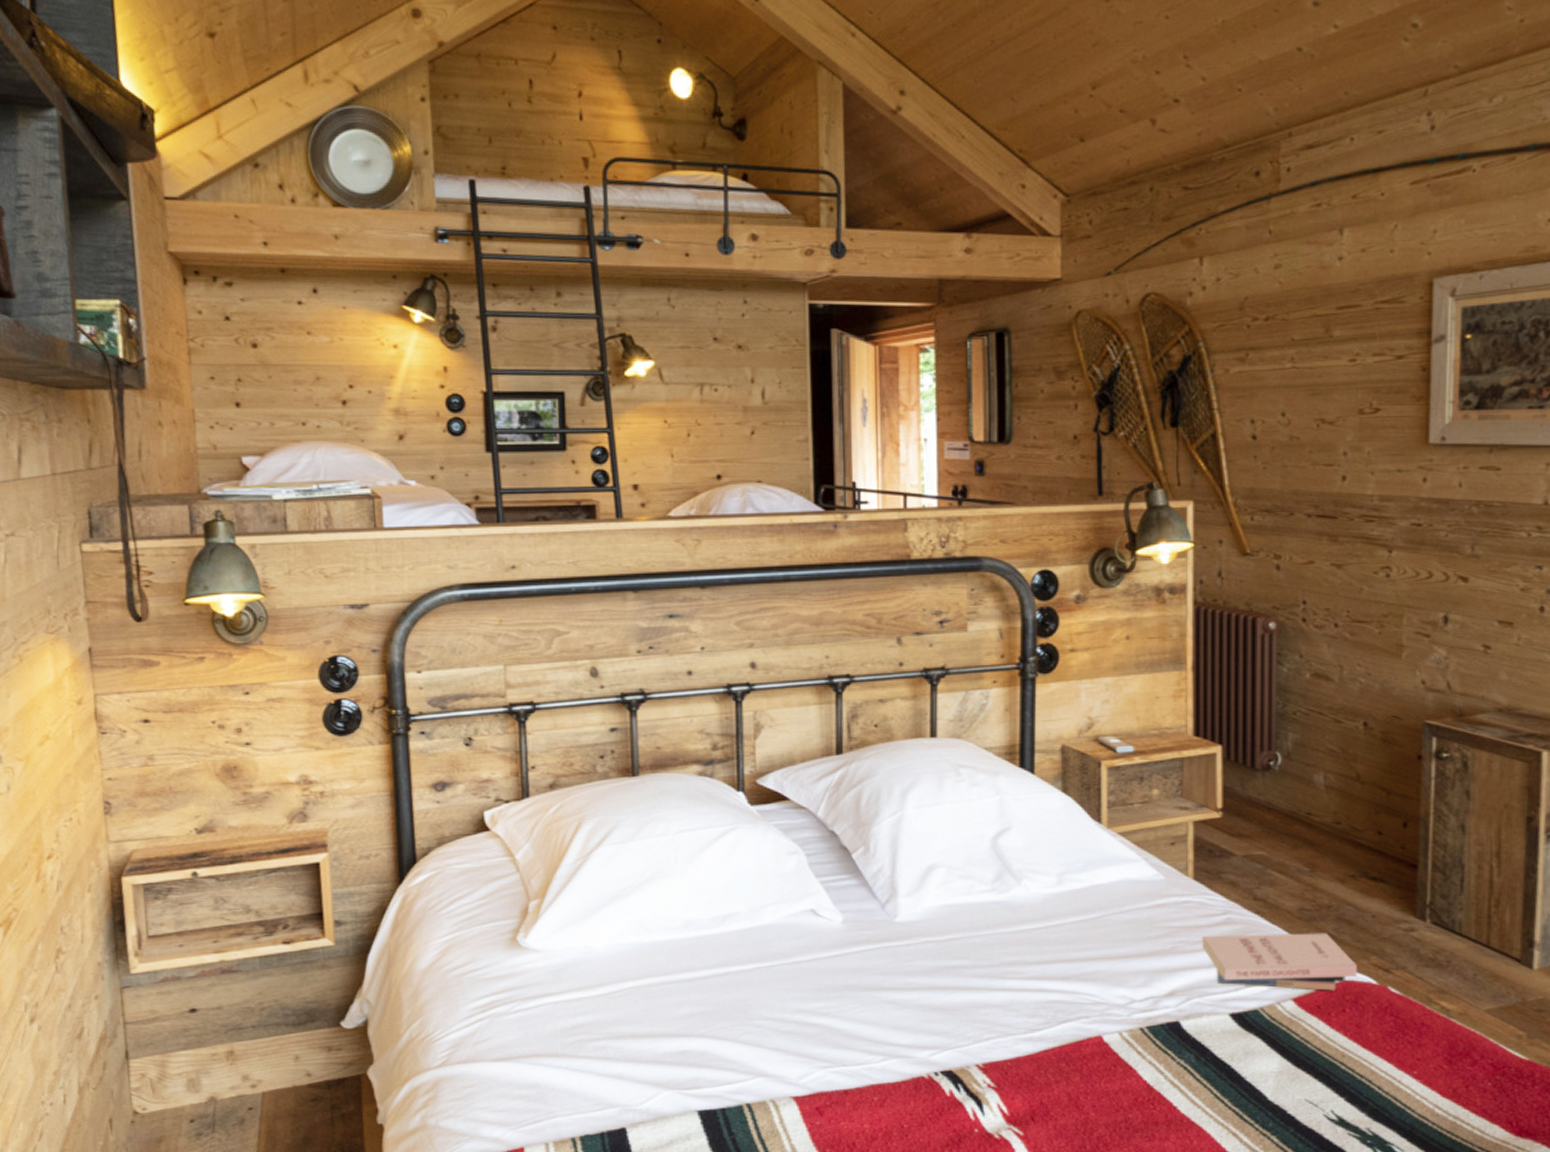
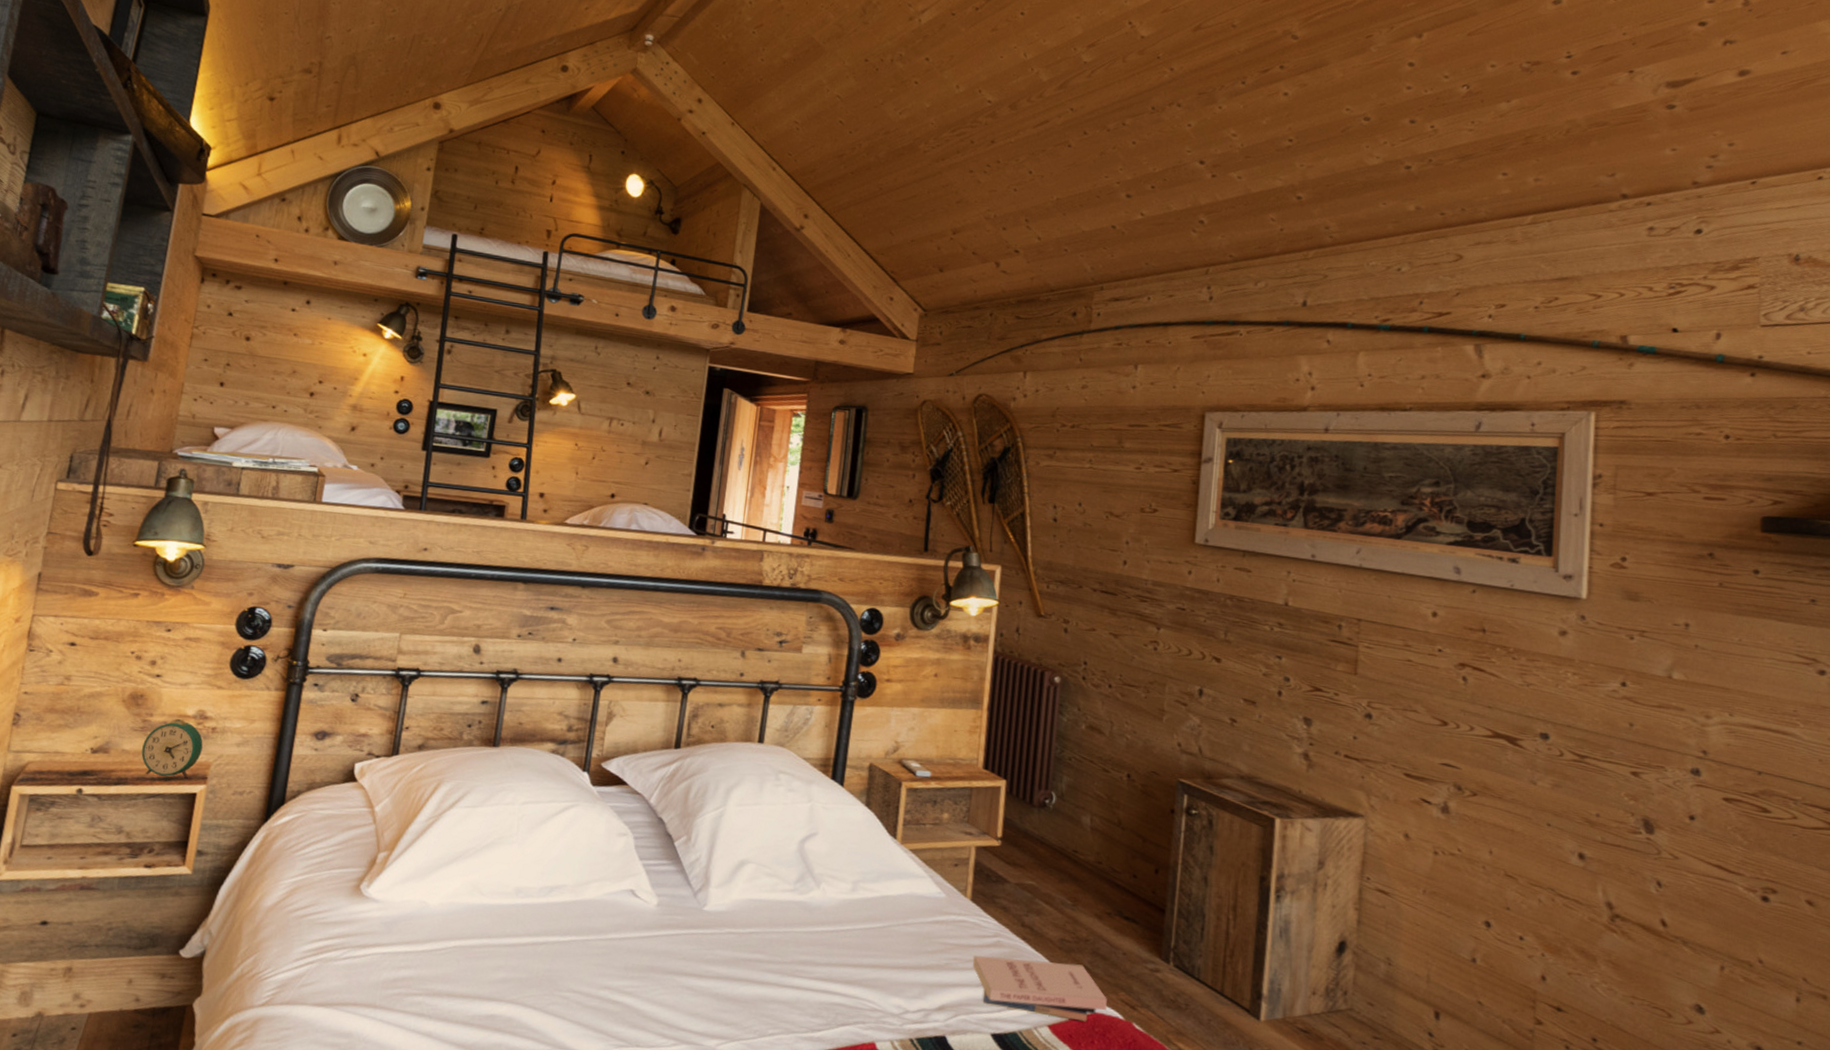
alarm clock: none [249,788,315,850] -> present [141,719,203,779]

